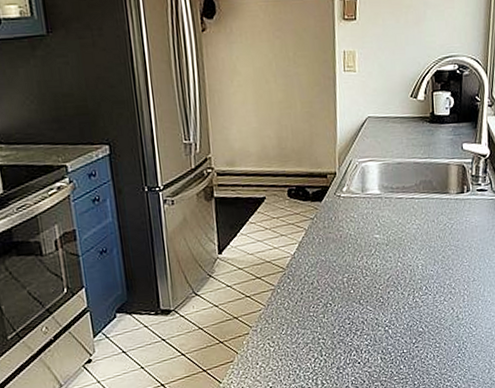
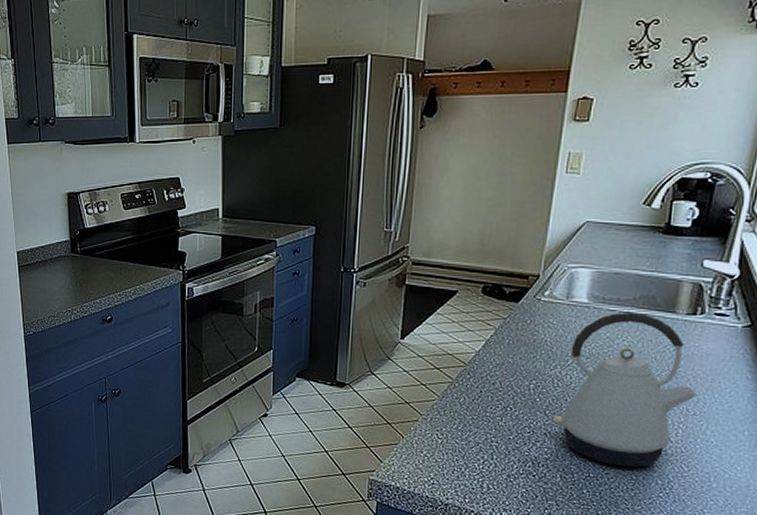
kettle: none [367,197,475,339] -> present [553,311,699,467]

